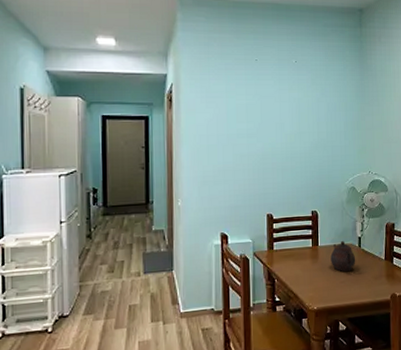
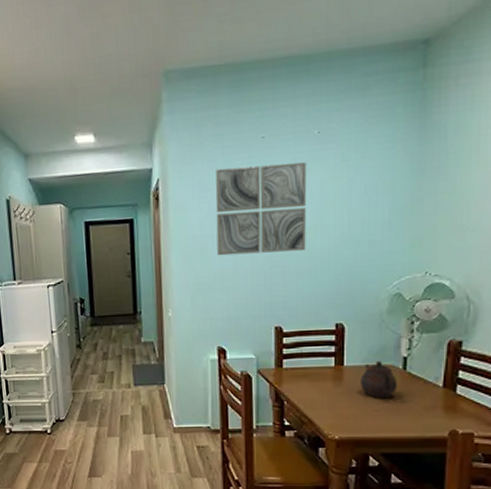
wall art: none [219,80,289,153] -> present [215,162,307,256]

